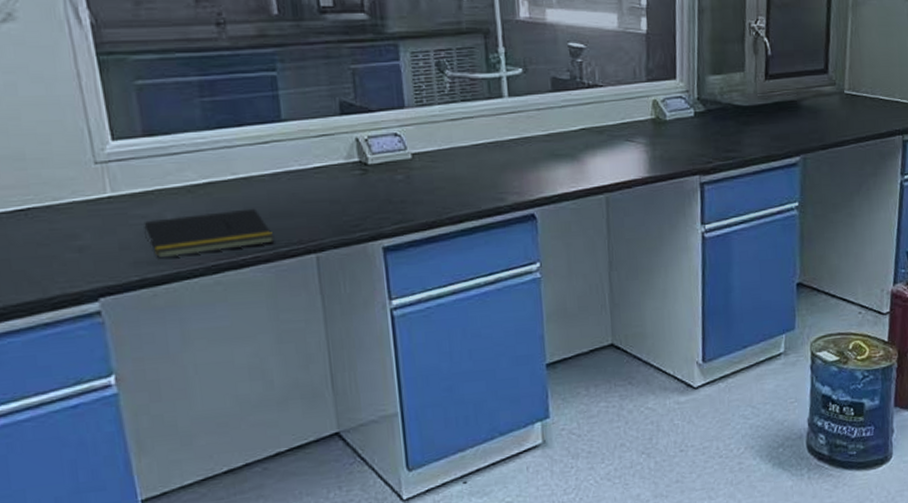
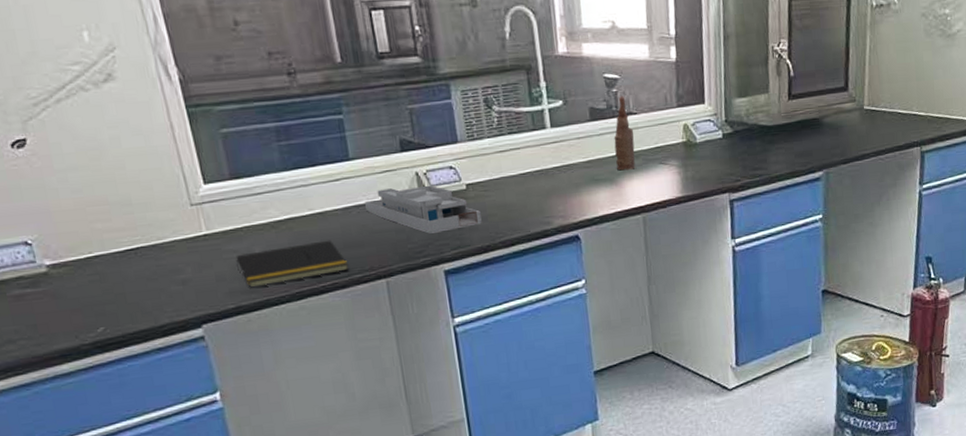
desk organizer: none [297,152,428,206] -> present [365,185,482,234]
bottle: none [577,66,600,146] -> present [613,96,636,170]

